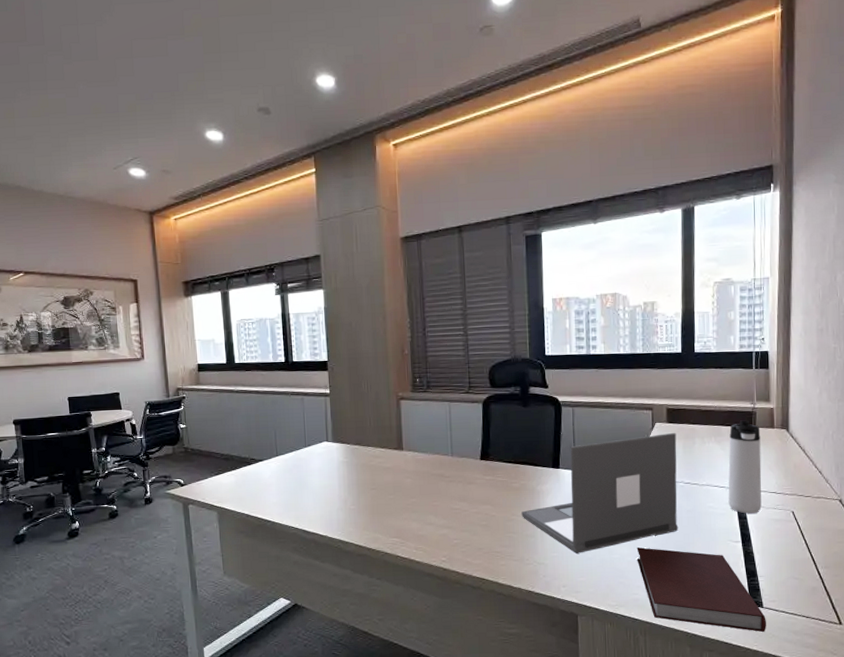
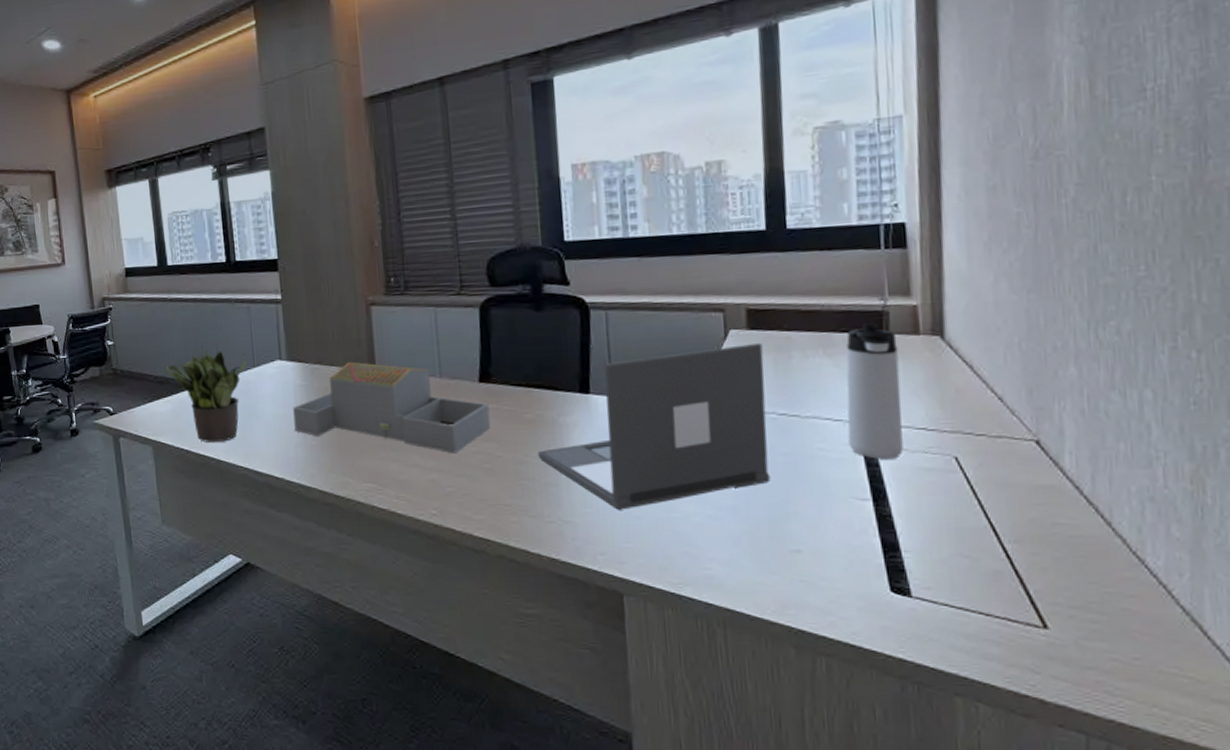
potted plant: none [230,429,300,508] -> present [165,345,247,442]
architectural model: none [336,443,488,514] -> present [293,361,491,454]
notebook: present [636,547,766,633] -> none [707,504,918,634]

